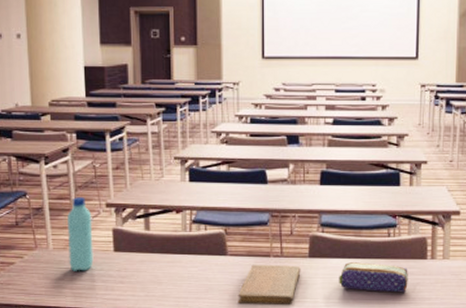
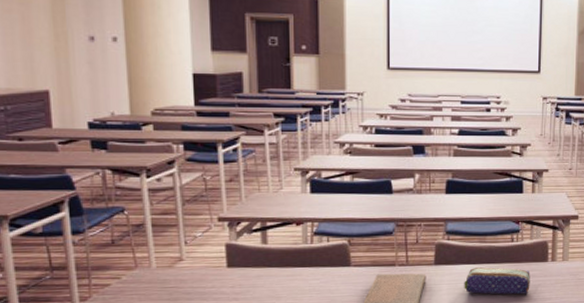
water bottle: present [67,197,94,271] -> none [173,212,204,290]

